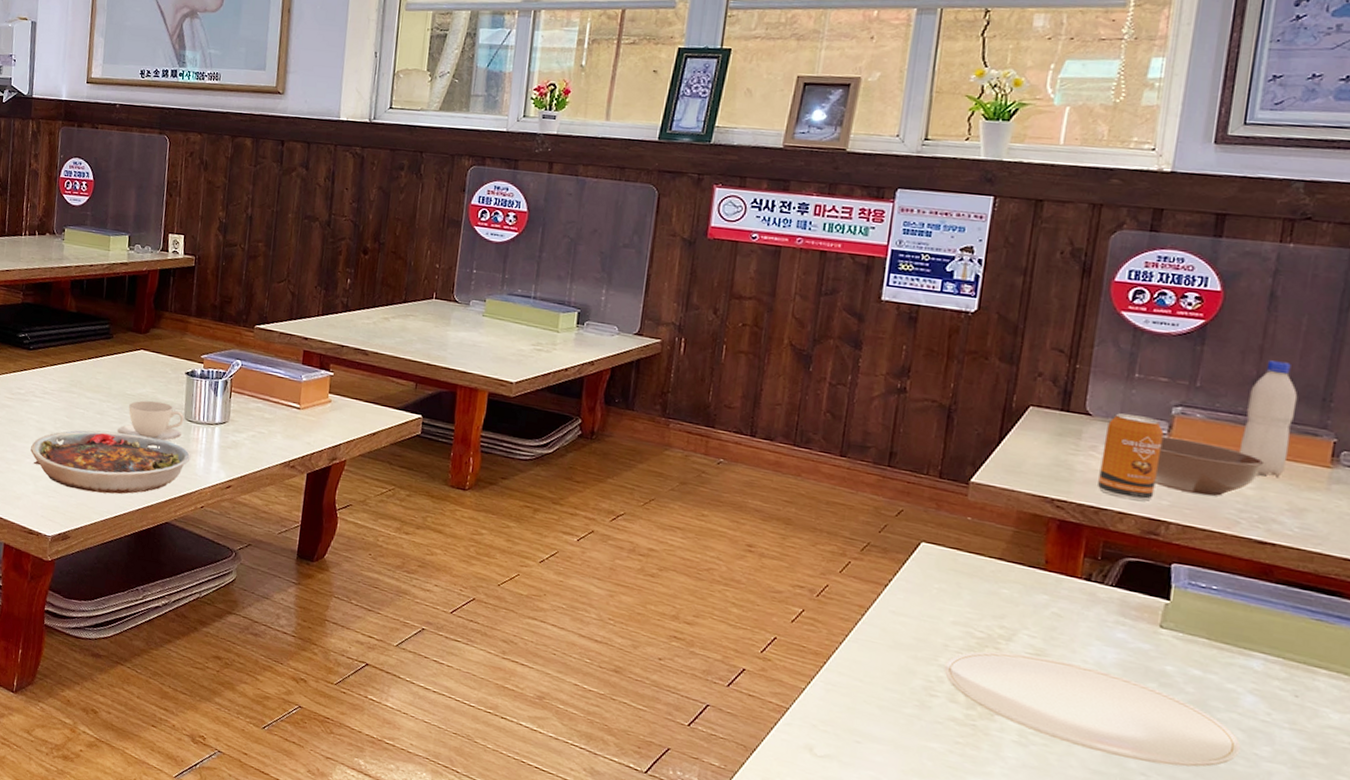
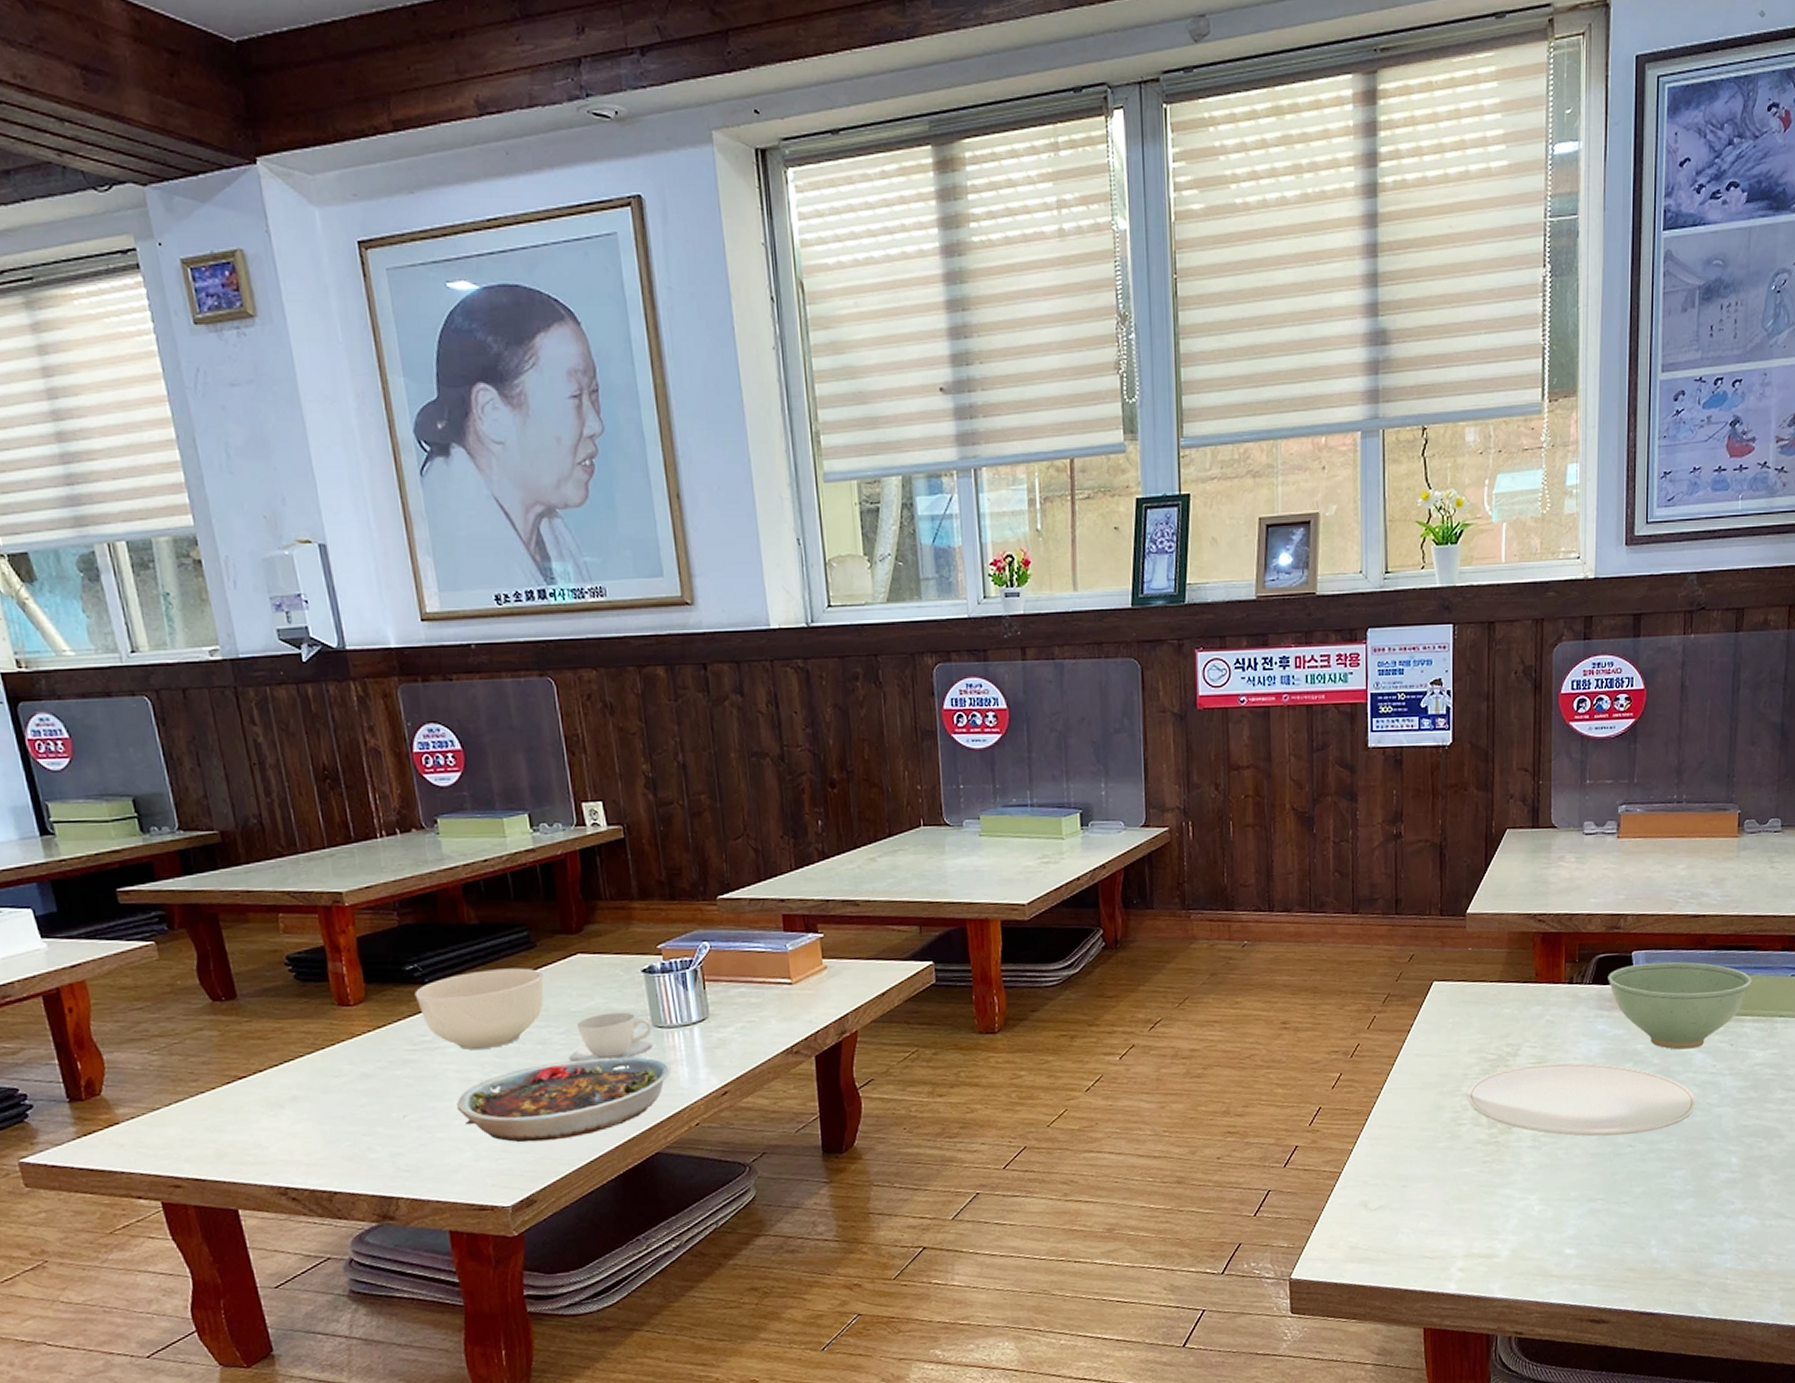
bowl: none [21,347,113,410] -> present [414,968,544,1050]
soda can: present [1098,413,1164,502] -> none [1569,820,1614,901]
bowl: none [1136,577,1333,689] -> present [1608,961,1752,1050]
bowl: present [1154,436,1265,496] -> none [1611,834,1691,884]
water bottle: present [1238,360,1298,477] -> none [1671,747,1710,856]

